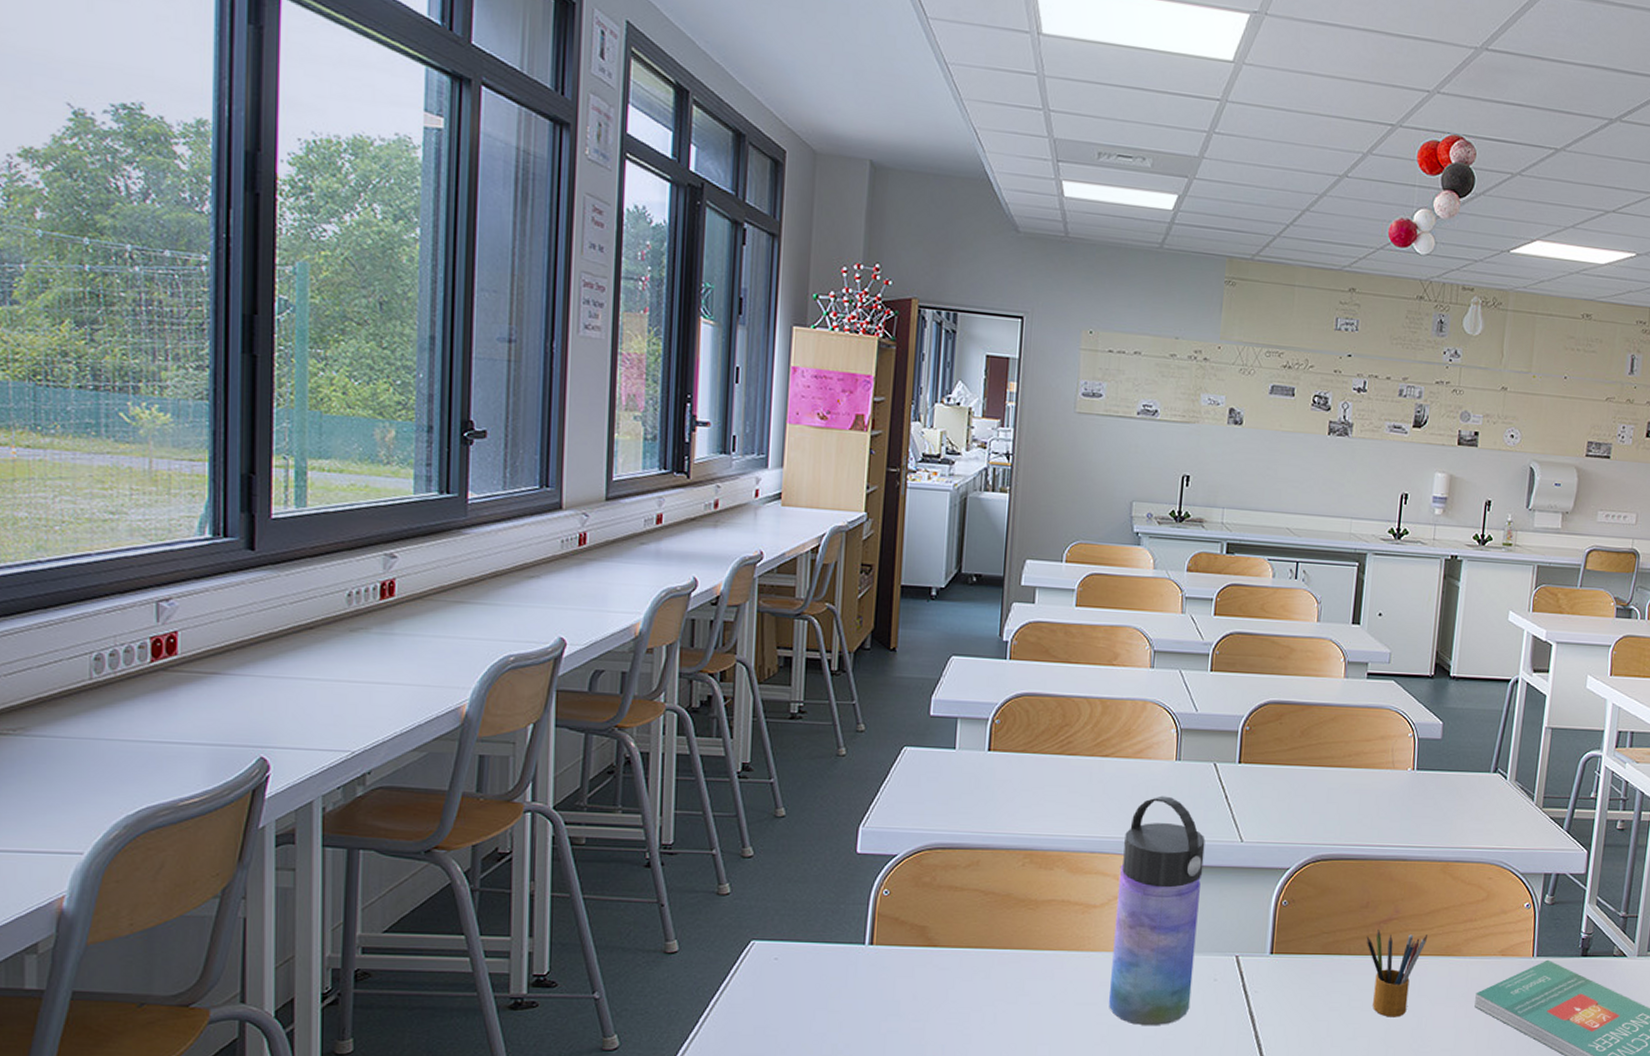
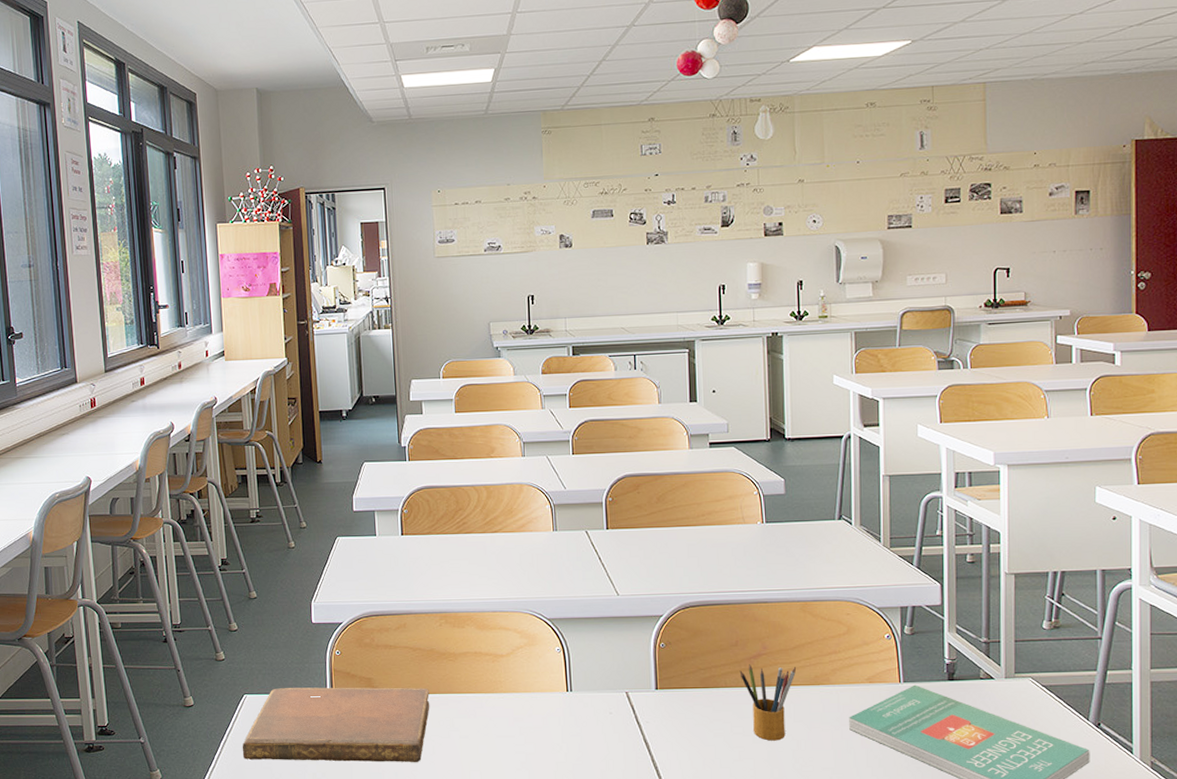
notebook: none [739,934,999,1032] -> present [242,687,430,762]
water bottle: present [1109,796,1206,1026] -> none [518,561,592,754]

